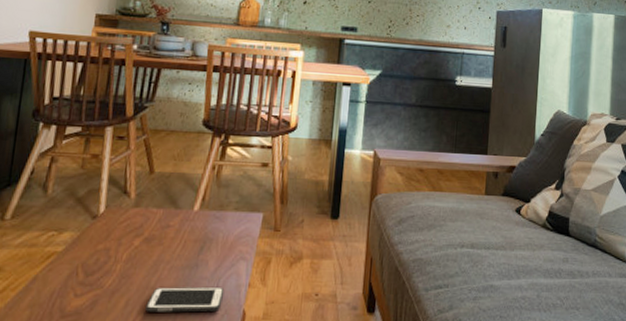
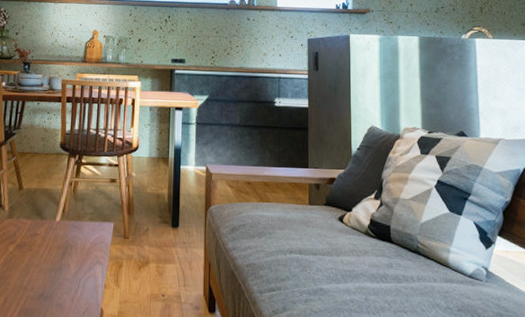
cell phone: present [145,286,225,312] -> none [20,287,85,310]

